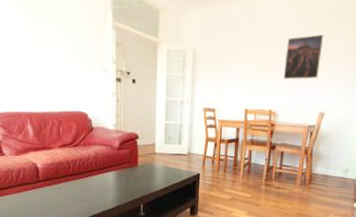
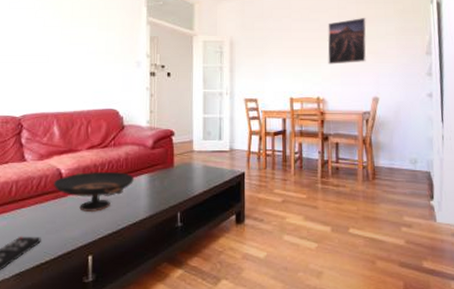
decorative bowl: none [30,167,102,202] -> present [53,172,134,213]

